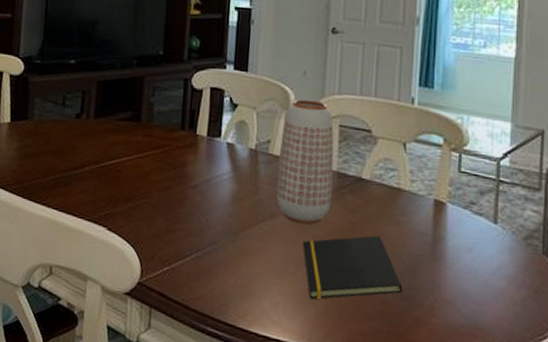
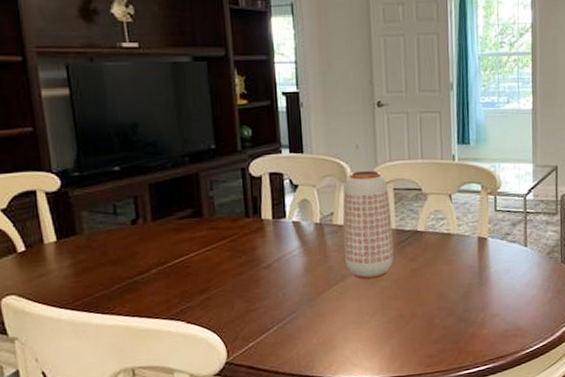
notepad: present [303,235,403,300] -> none [373,275,459,339]

